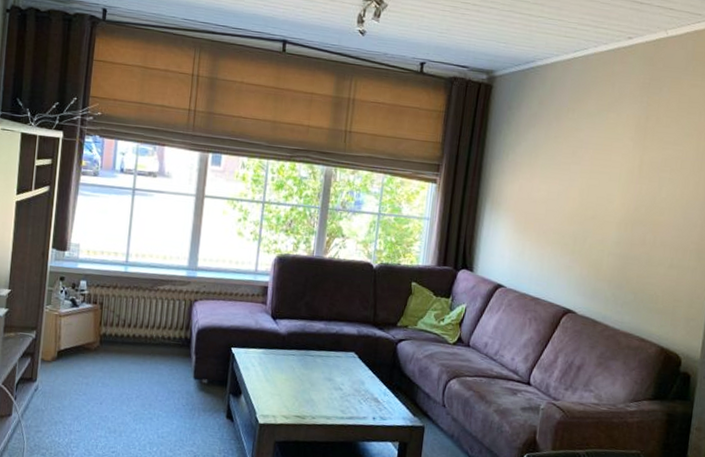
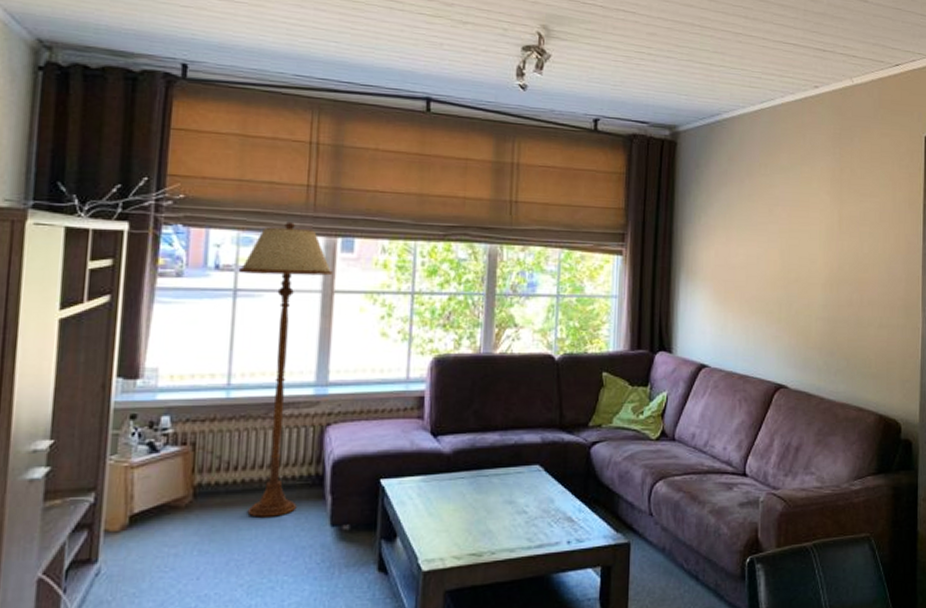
floor lamp: none [136,138,205,366] -> present [239,221,333,517]

